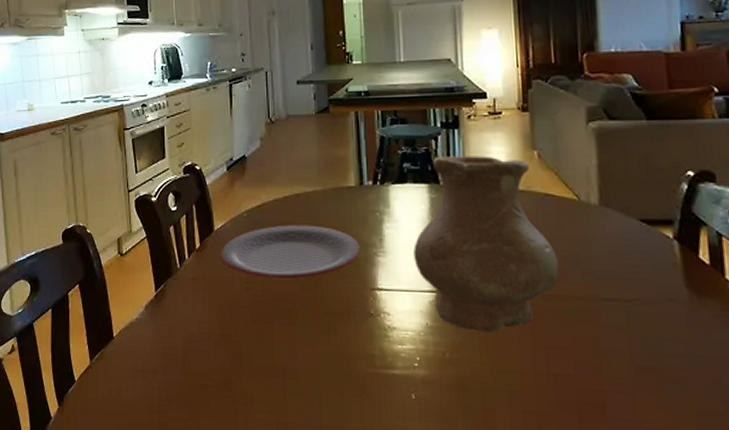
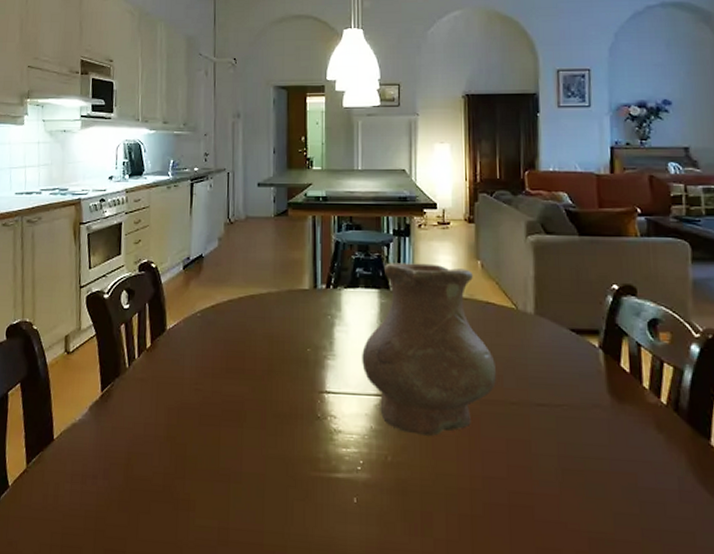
plate: present [221,225,361,280] -> none [171,326,312,382]

